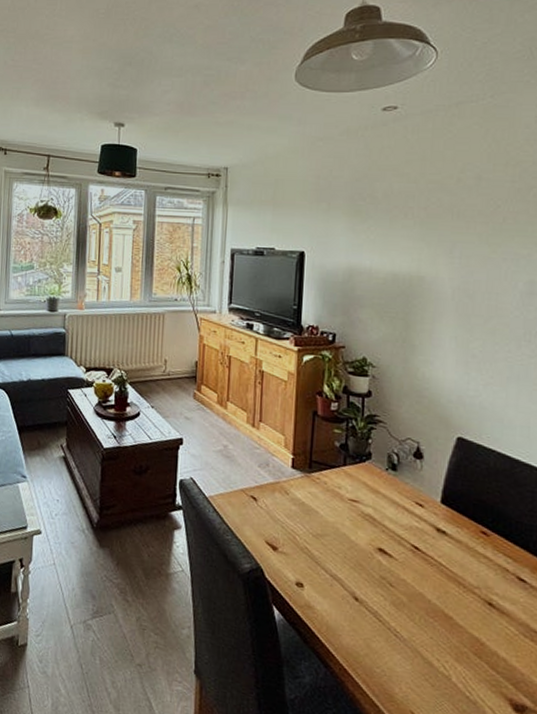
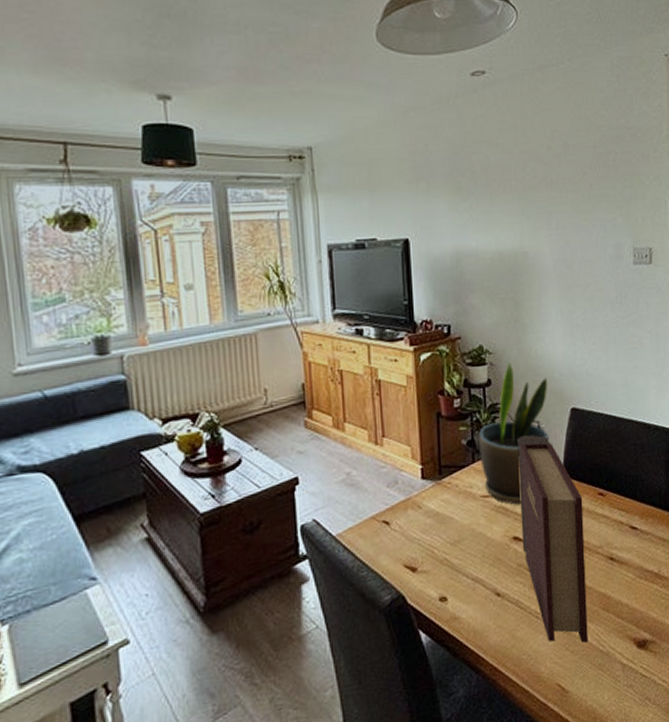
potted plant: none [352,378,434,518] -> present [479,362,549,505]
book: none [387,452,462,682] -> present [517,435,588,643]

